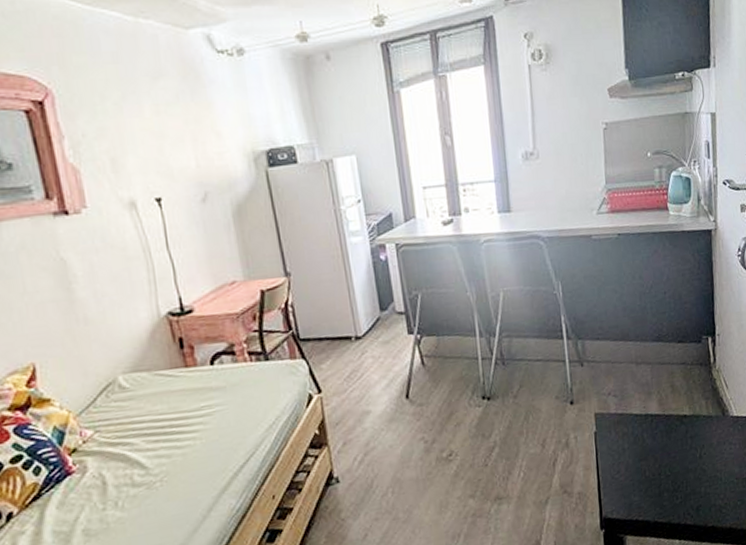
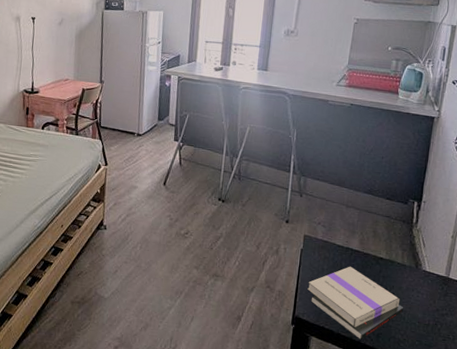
books: none [610,436,719,521] -> present [307,266,404,340]

